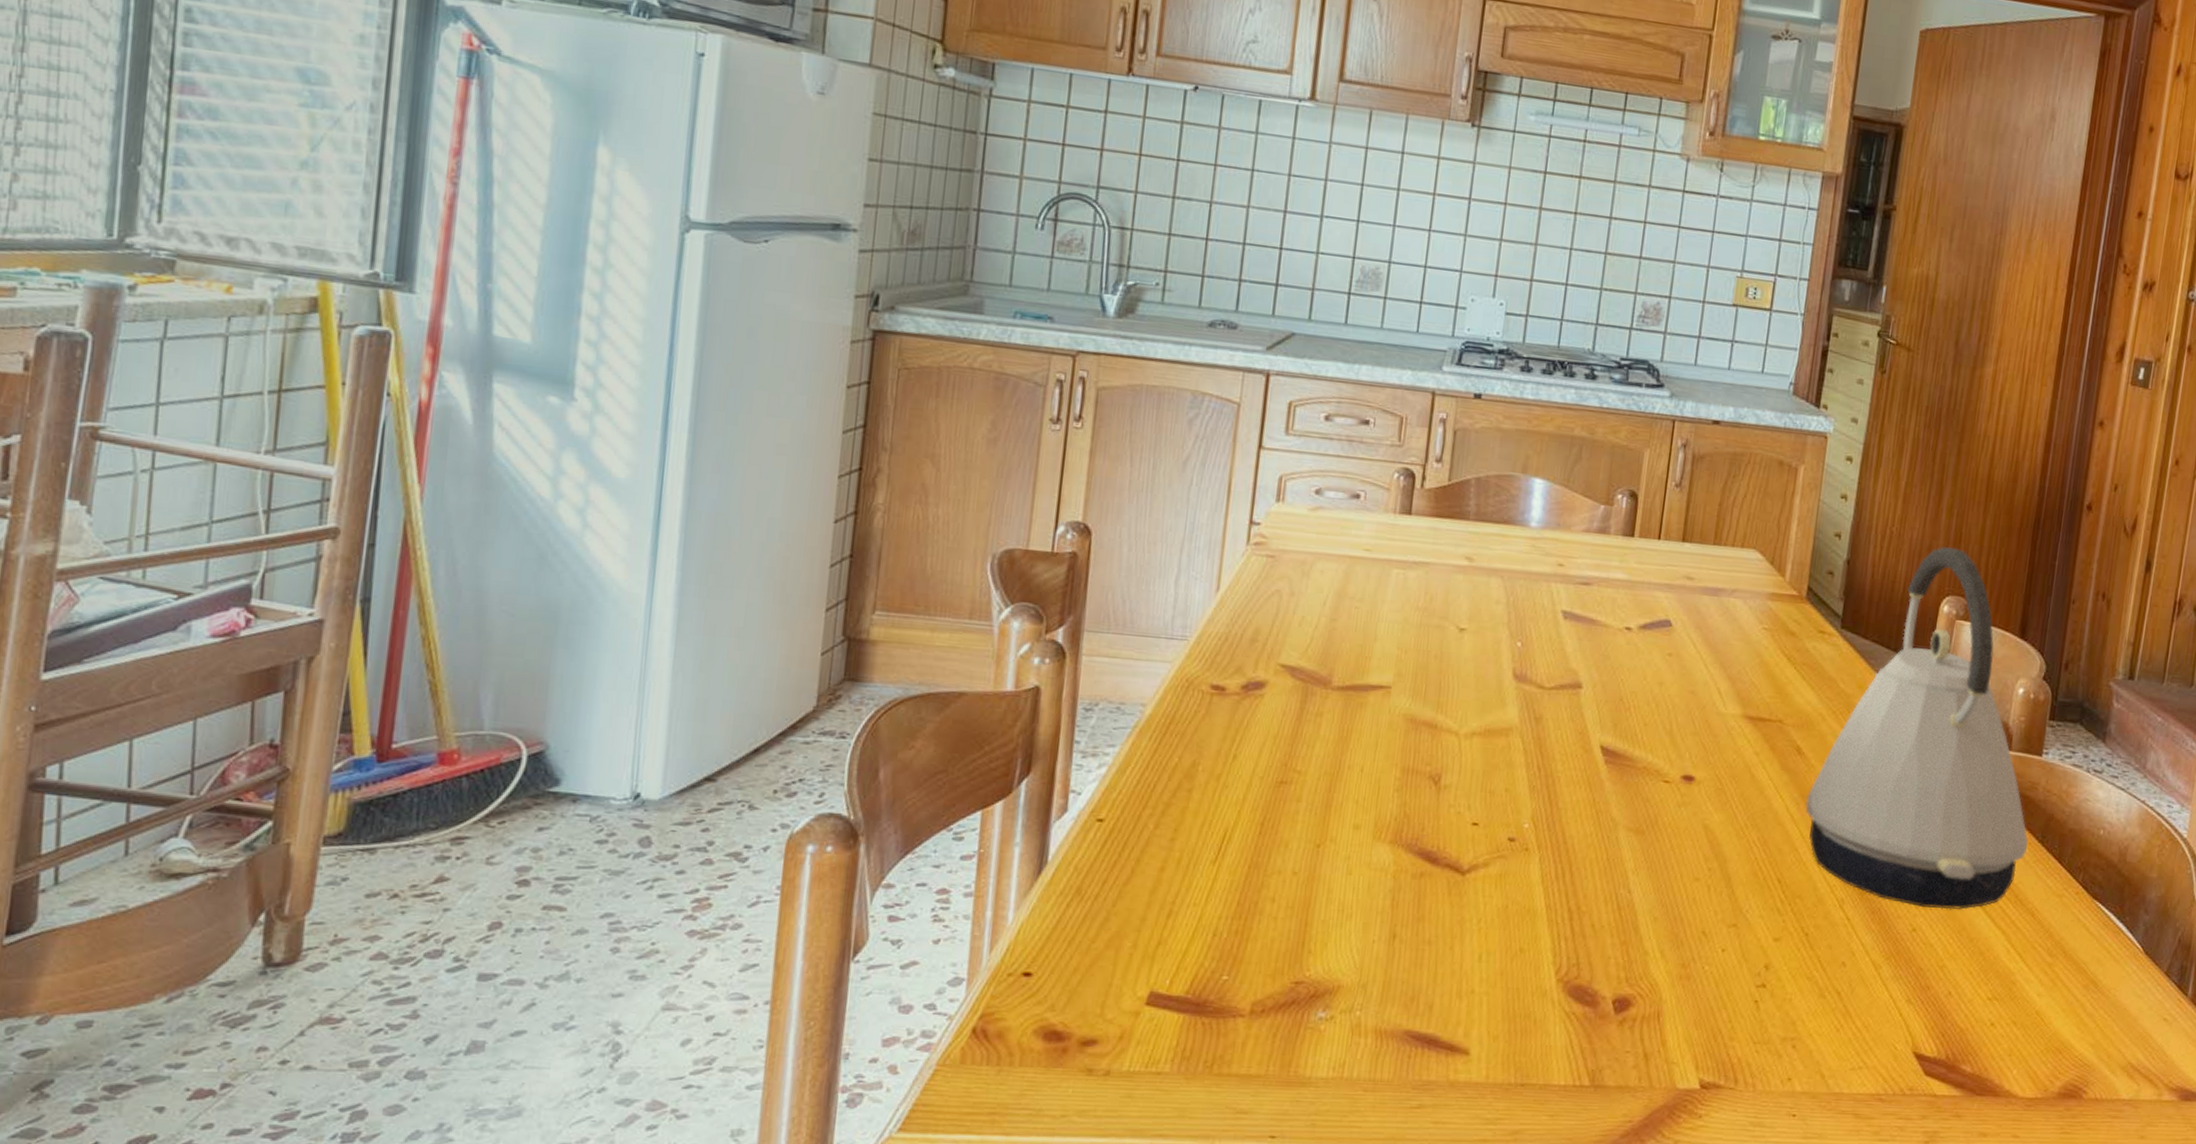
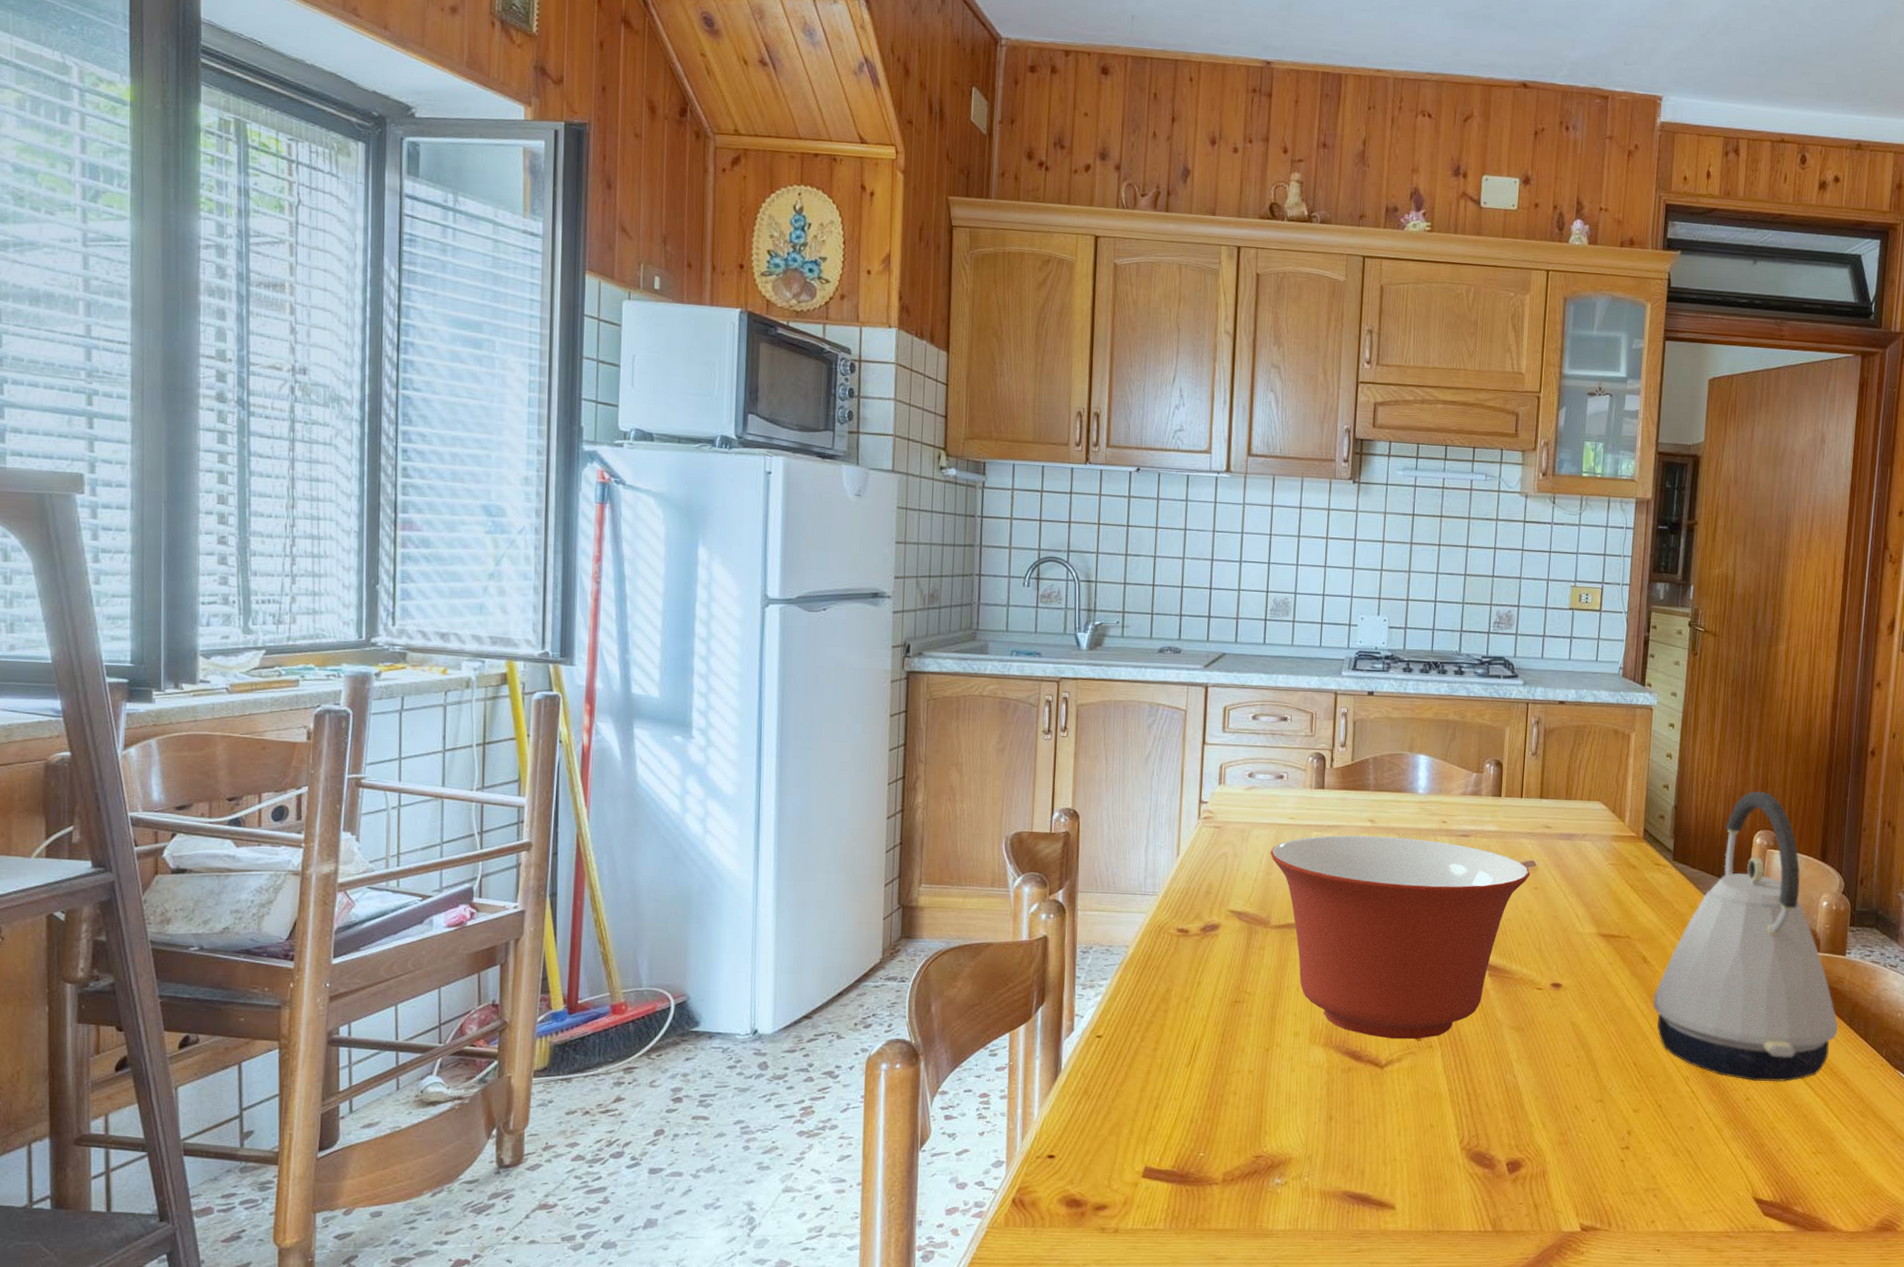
mixing bowl: none [1337,574,1665,840] -> present [1270,835,1531,1040]

